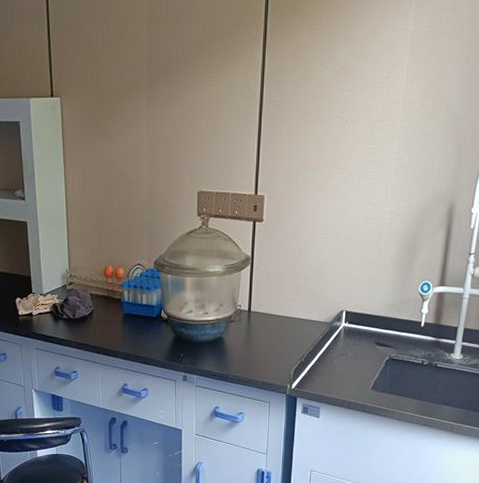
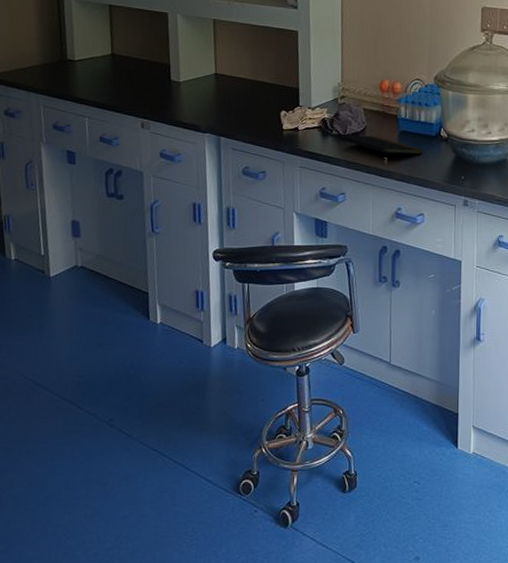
notepad: none [68,318,145,338] -> present [338,134,422,157]

